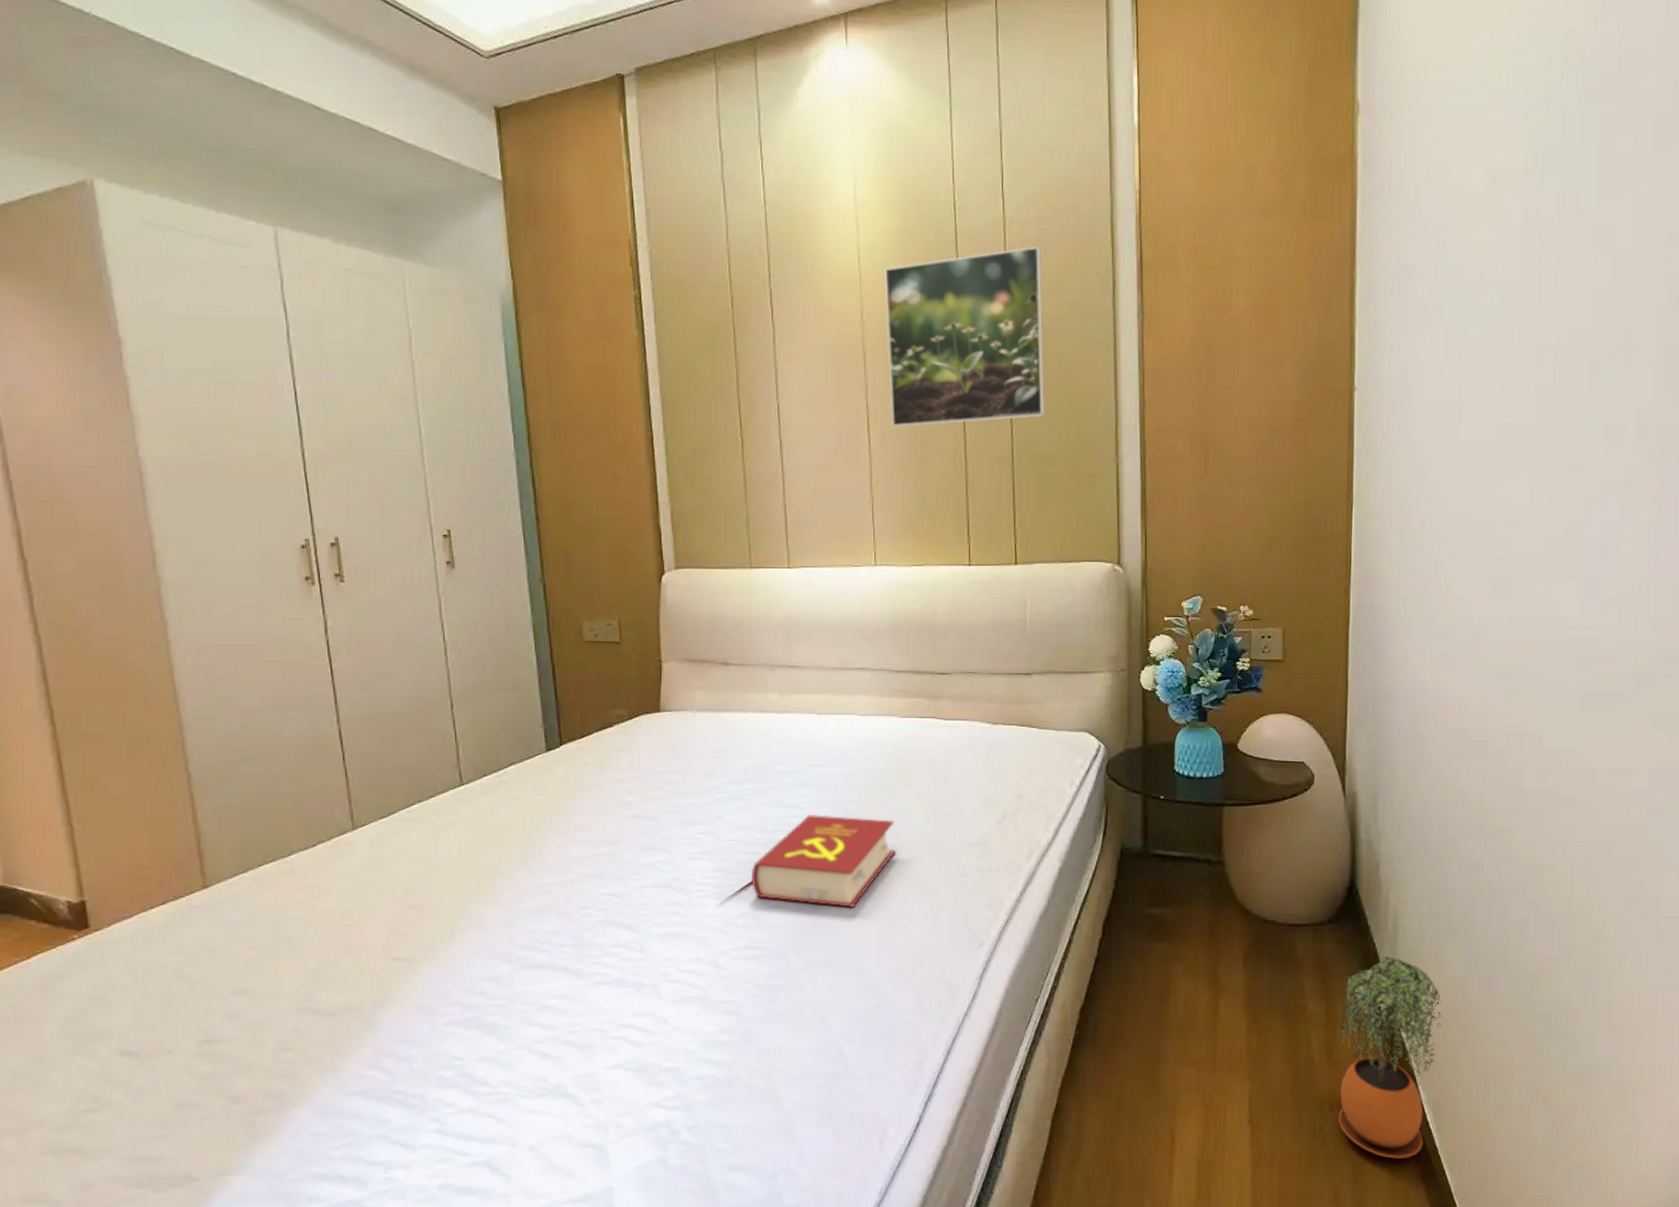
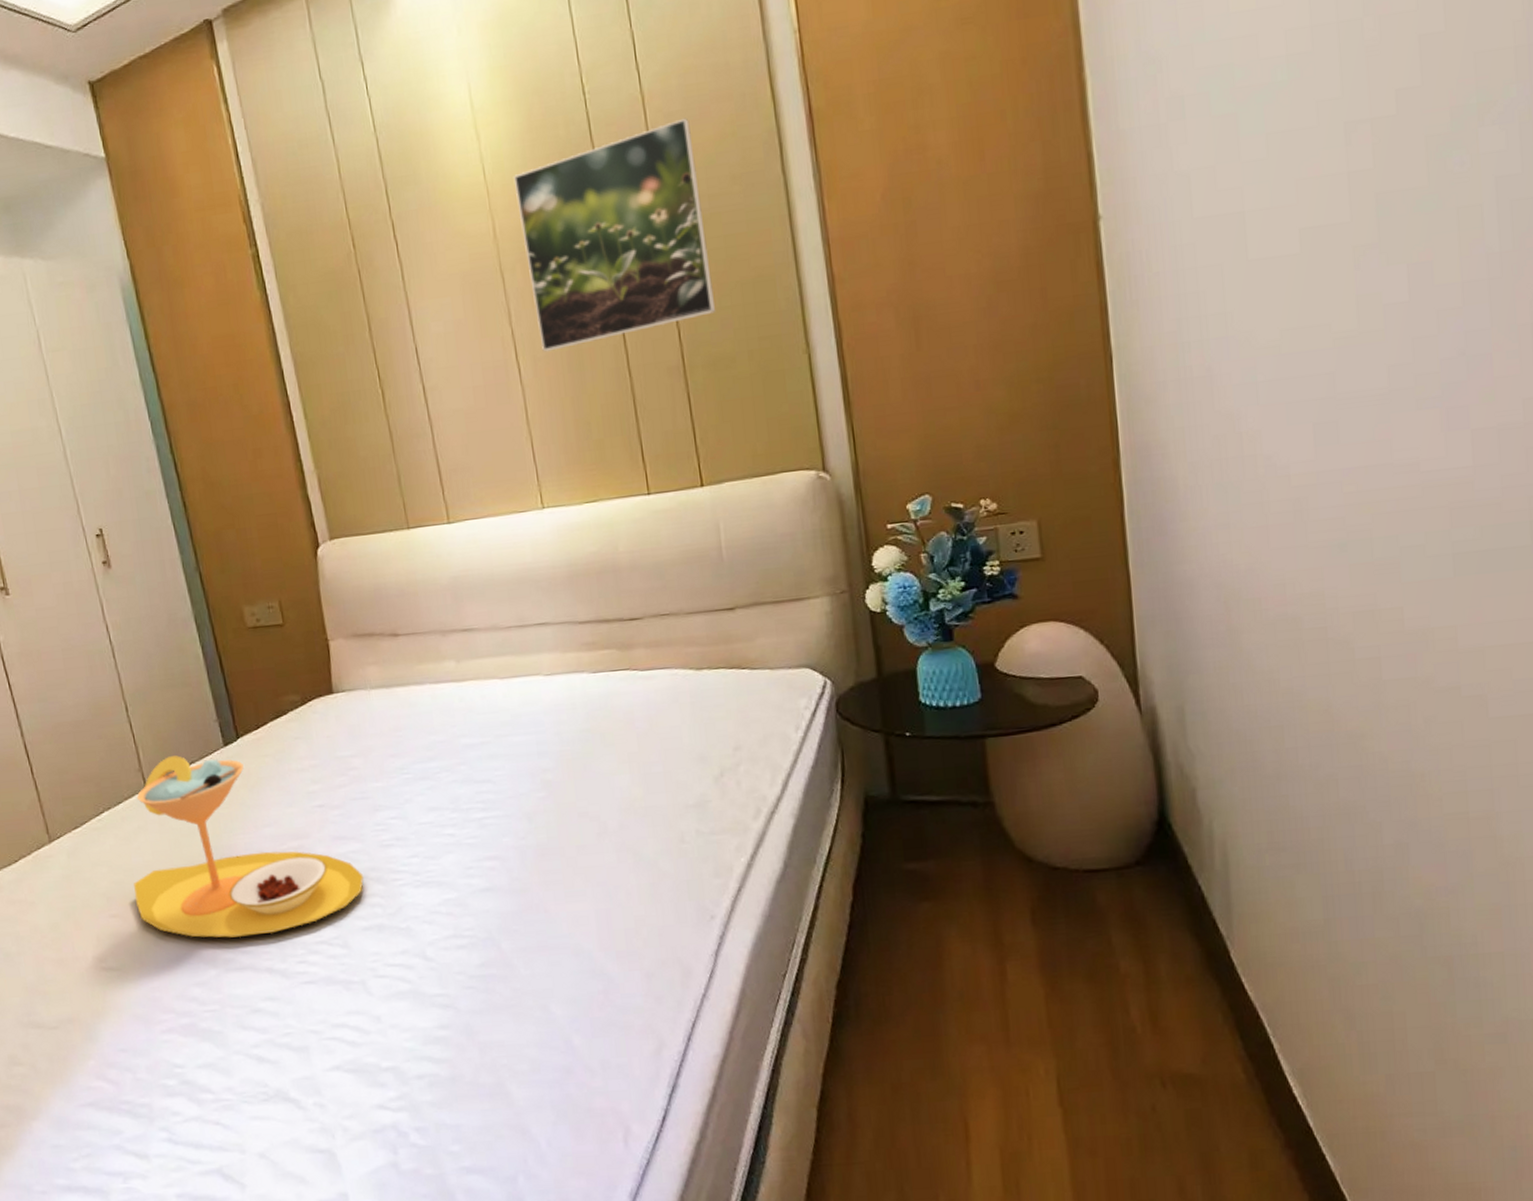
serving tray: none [435,756,667,936] -> present [134,755,364,938]
book: present [750,815,896,908] -> none [449,786,604,887]
potted plant: present [1338,956,1442,1159] -> none [1165,900,1301,1142]

